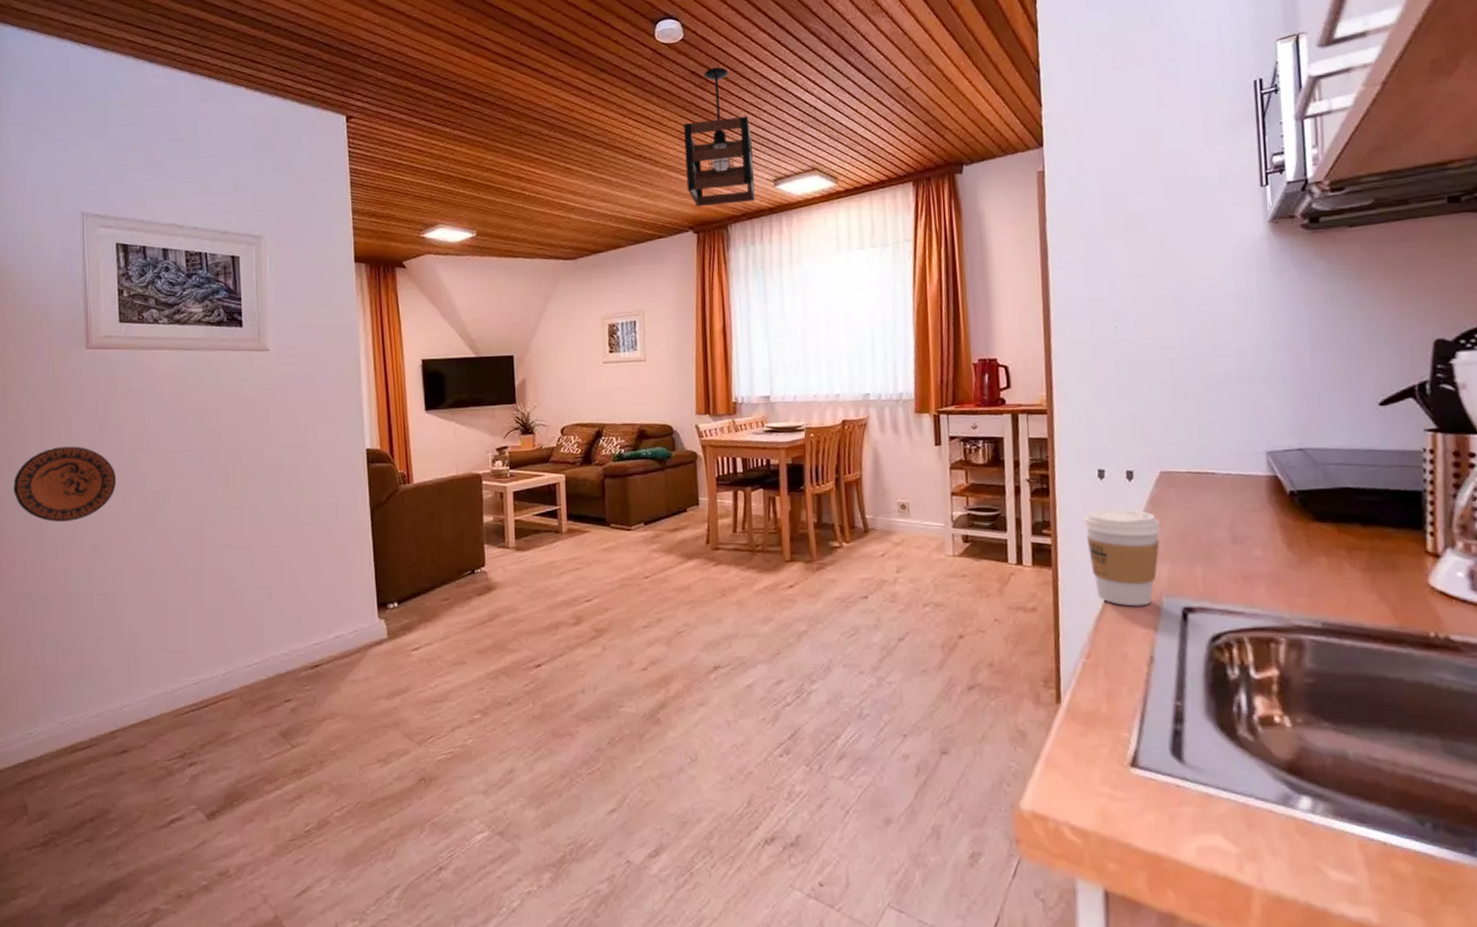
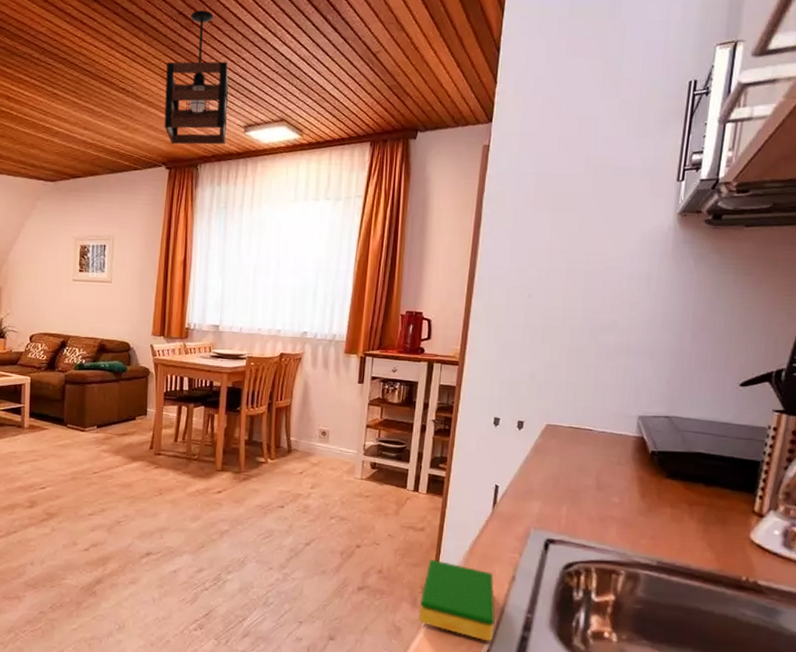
dish sponge: none [1043,644,1139,740] -> present [418,558,496,642]
coffee cup: present [1083,509,1160,607] -> none [475,451,539,535]

